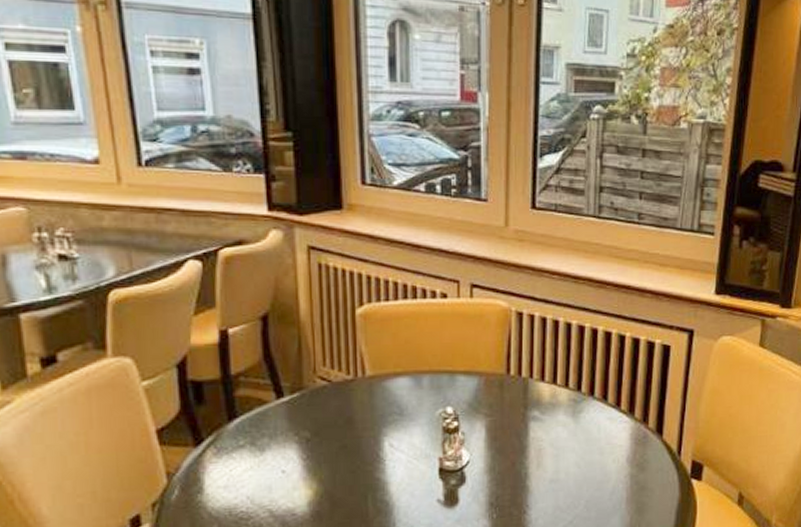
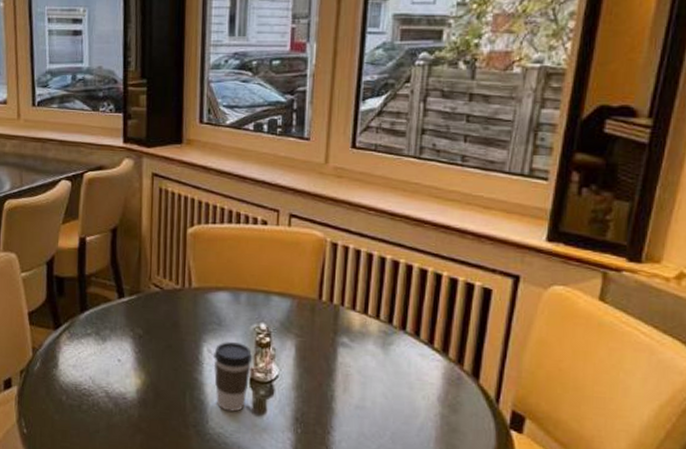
coffee cup: none [397,431,441,508] -> present [213,341,253,412]

